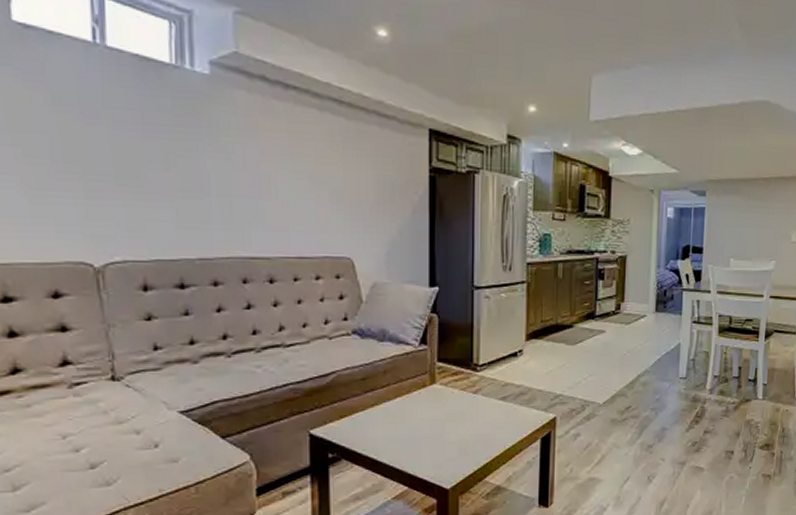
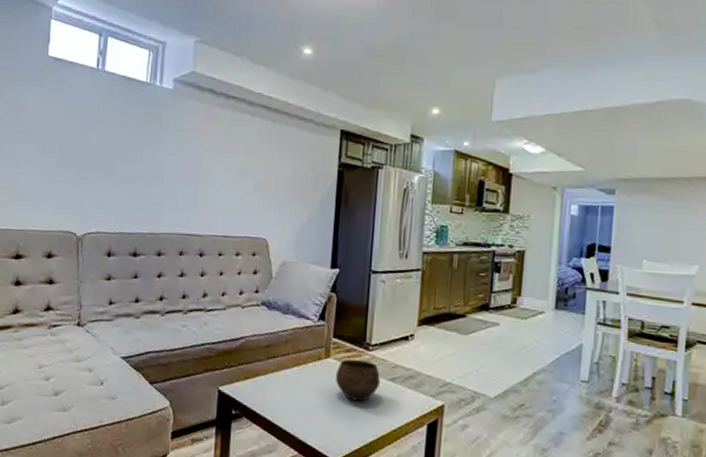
bowl: none [442,383,492,425] -> present [335,359,381,402]

